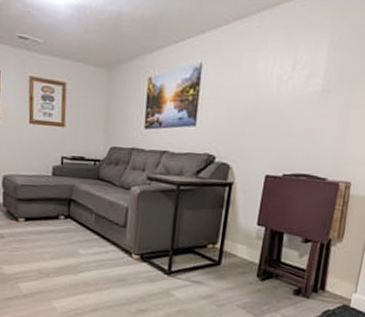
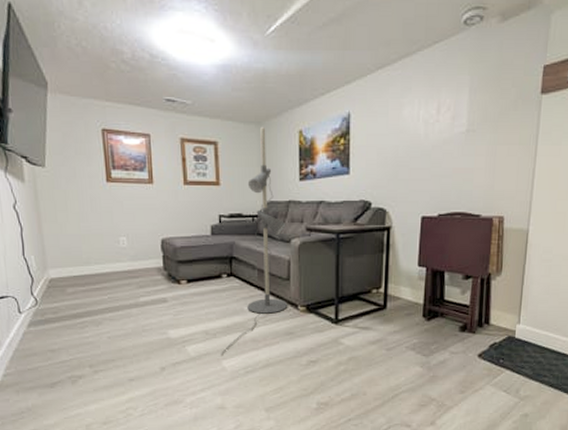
floor lamp: none [52,71,128,295] -> present [221,127,288,355]

